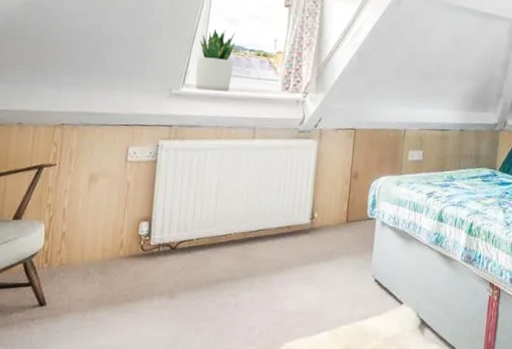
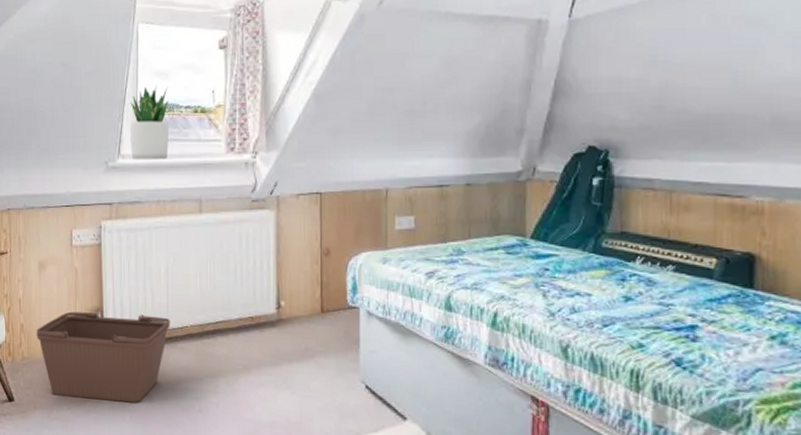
bicycle basket: none [78,221,216,302] -> present [36,311,170,403]

